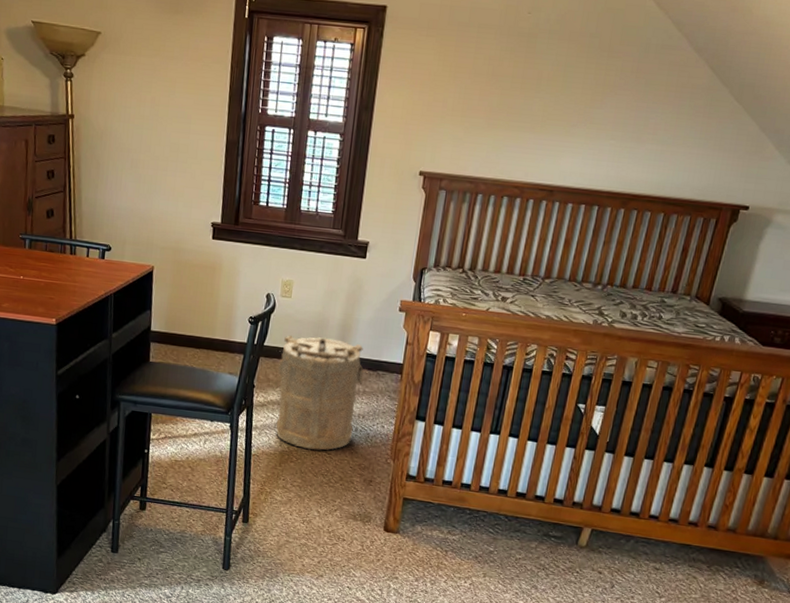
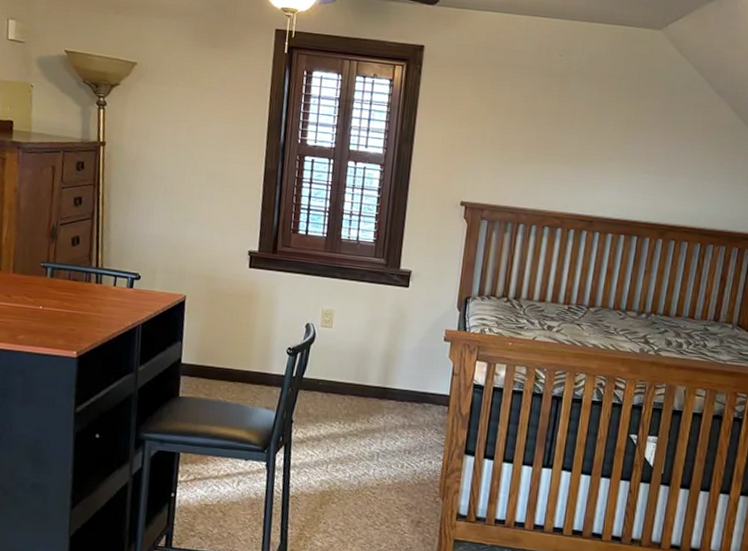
laundry hamper: present [276,335,369,451] -> none [316,366,414,490]

